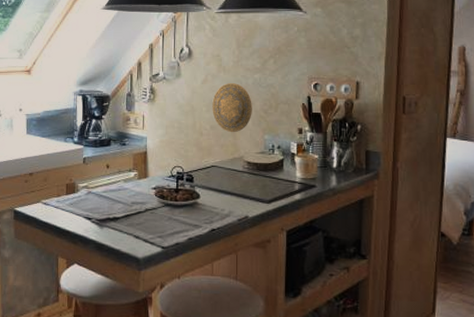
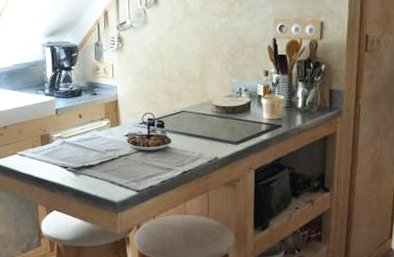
decorative plate: present [212,83,252,133] -> none [180,28,219,78]

